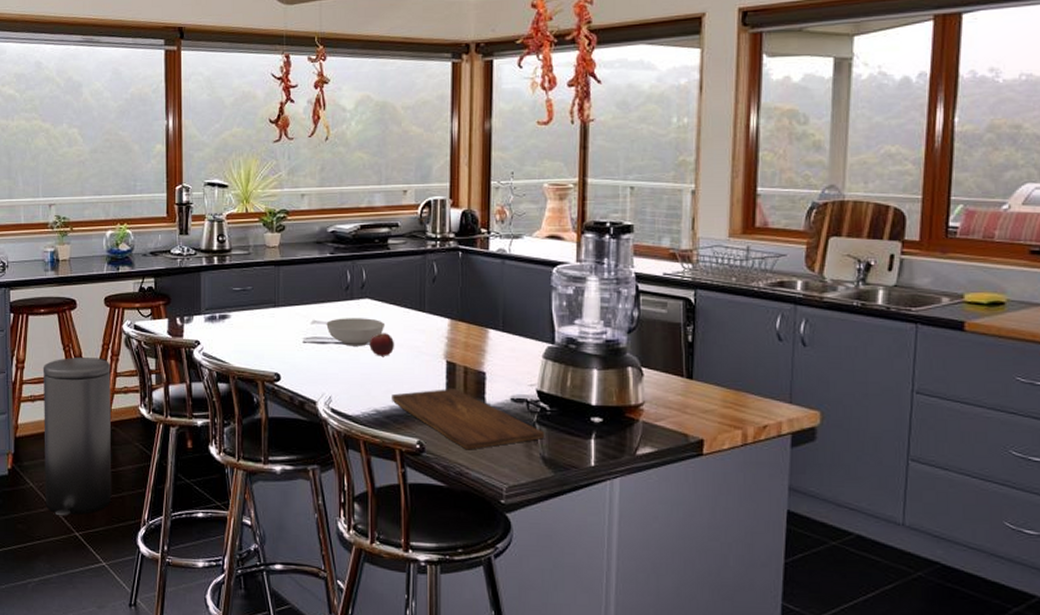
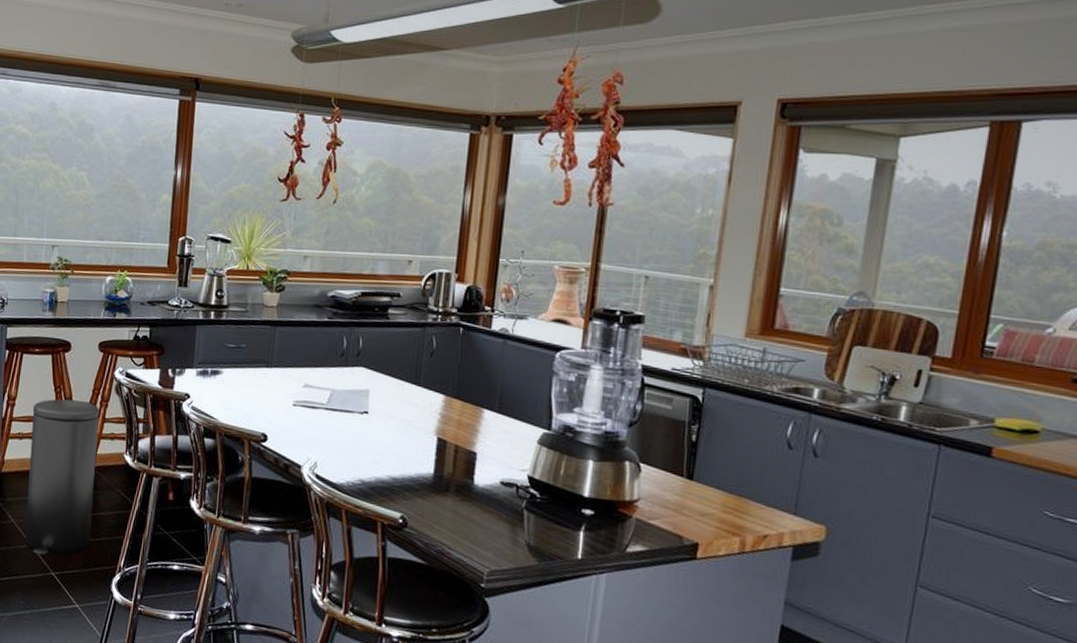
bowl: present [326,318,386,346] -> none [318,384,378,415]
fruit: present [369,333,394,356] -> none [360,403,386,427]
cutting board: present [392,389,545,450] -> none [378,465,533,530]

